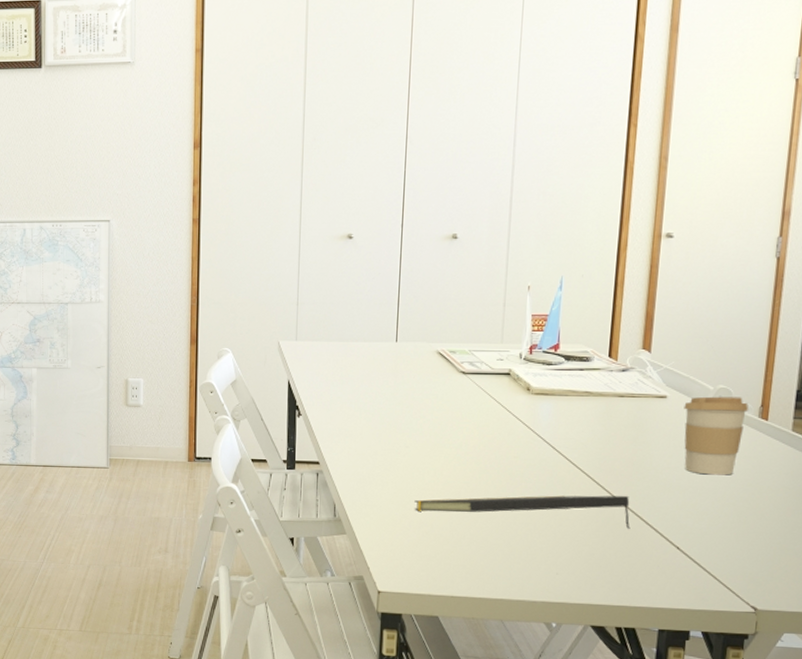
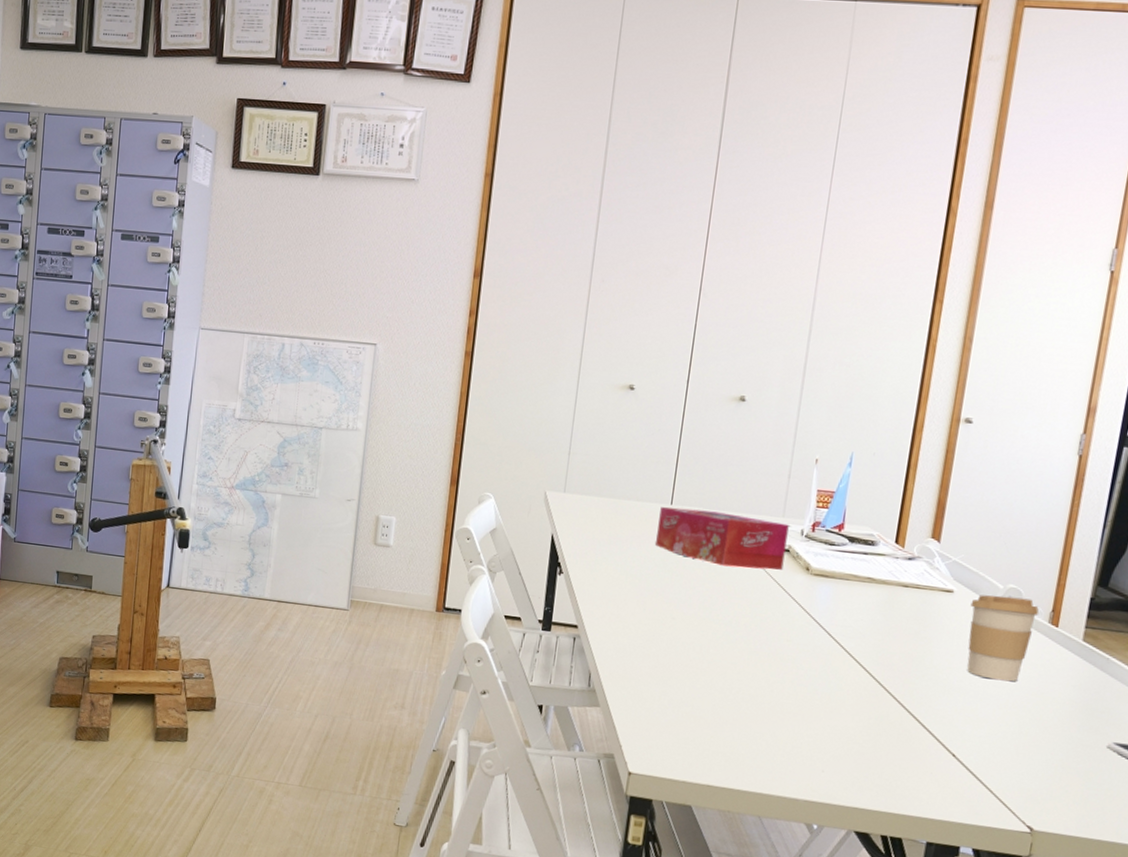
tissue box: none [385,344,508,394] -> present [656,506,789,571]
notepad: present [414,495,630,530] -> none [676,676,906,731]

